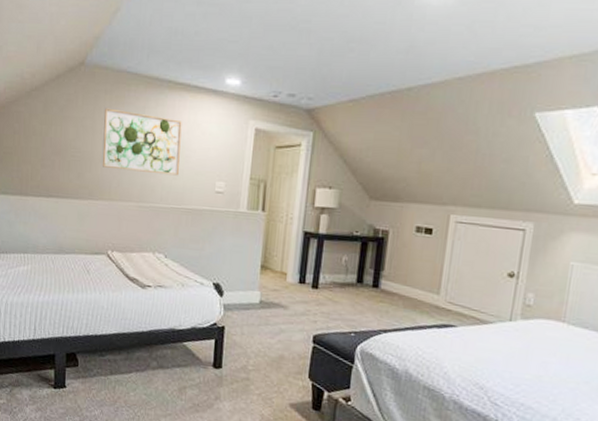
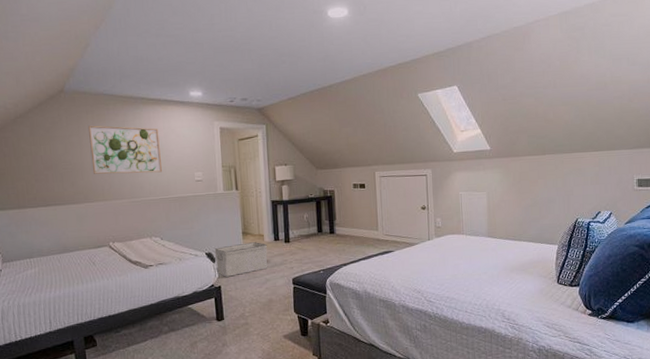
storage bin: none [223,278,289,318] -> present [214,242,268,277]

